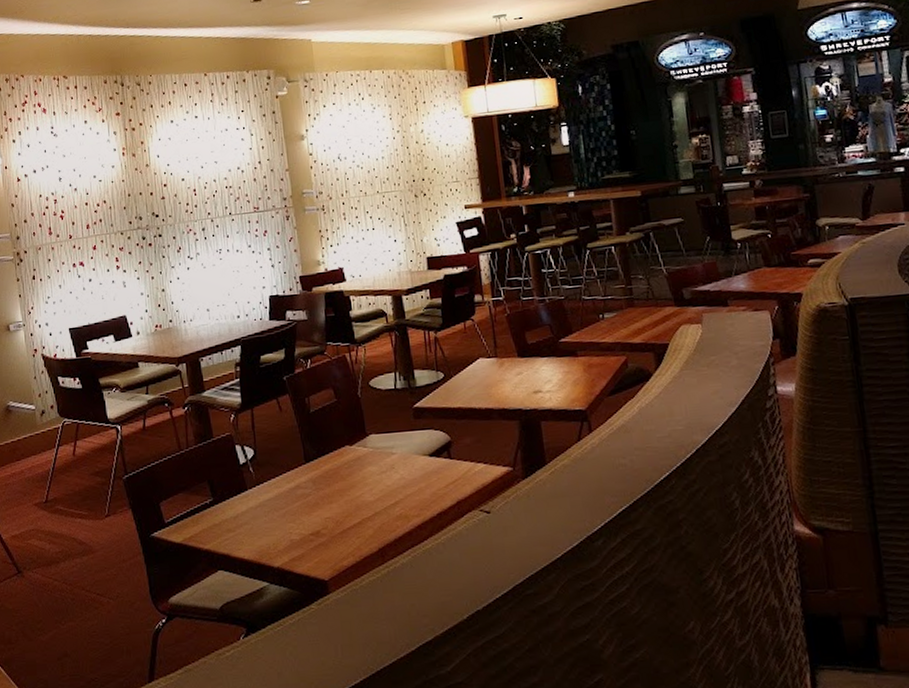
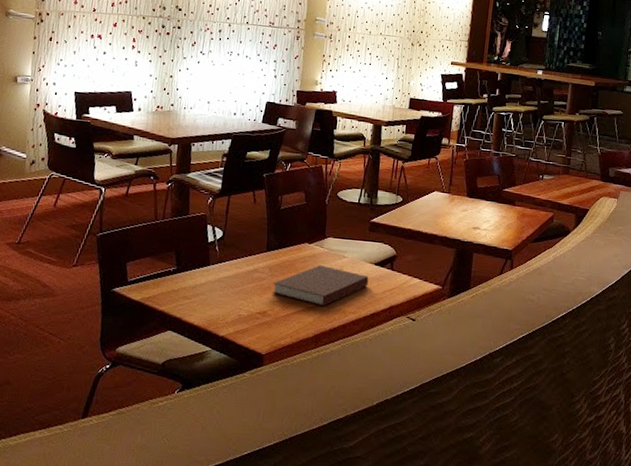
notebook: none [320,467,427,515] -> present [272,265,369,307]

